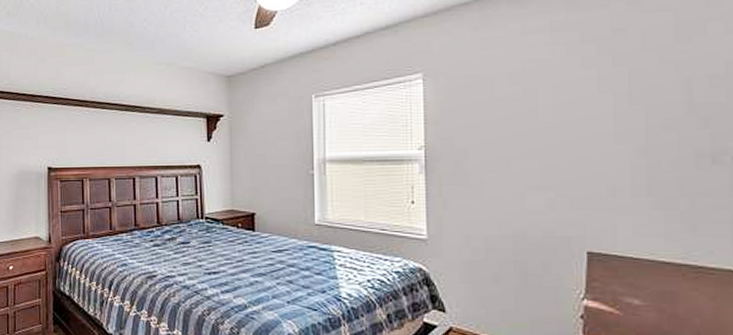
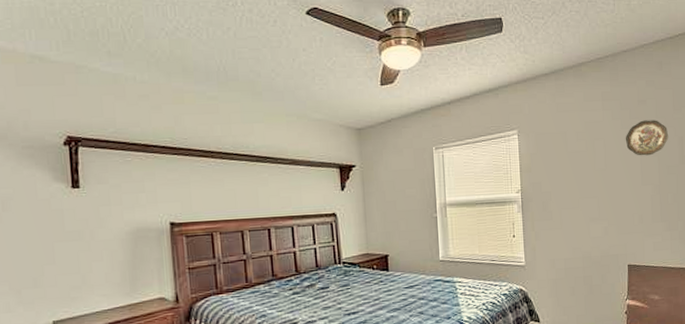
decorative plate: none [587,54,666,105] -> present [625,120,669,156]

